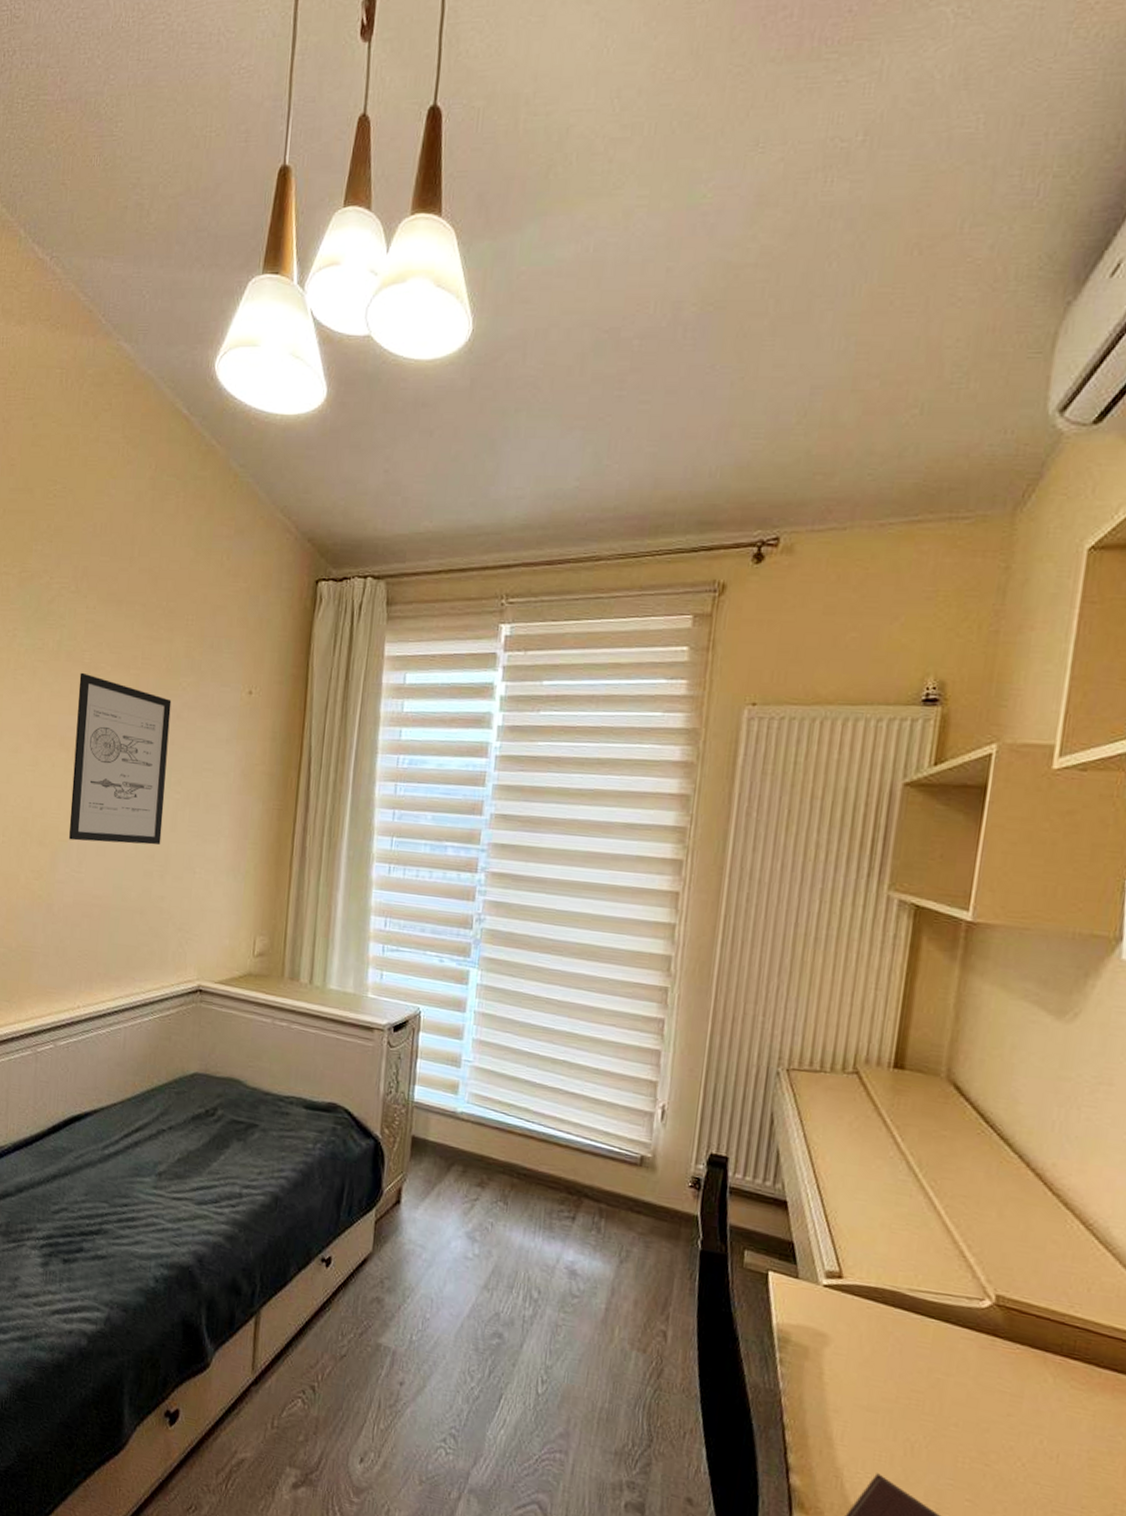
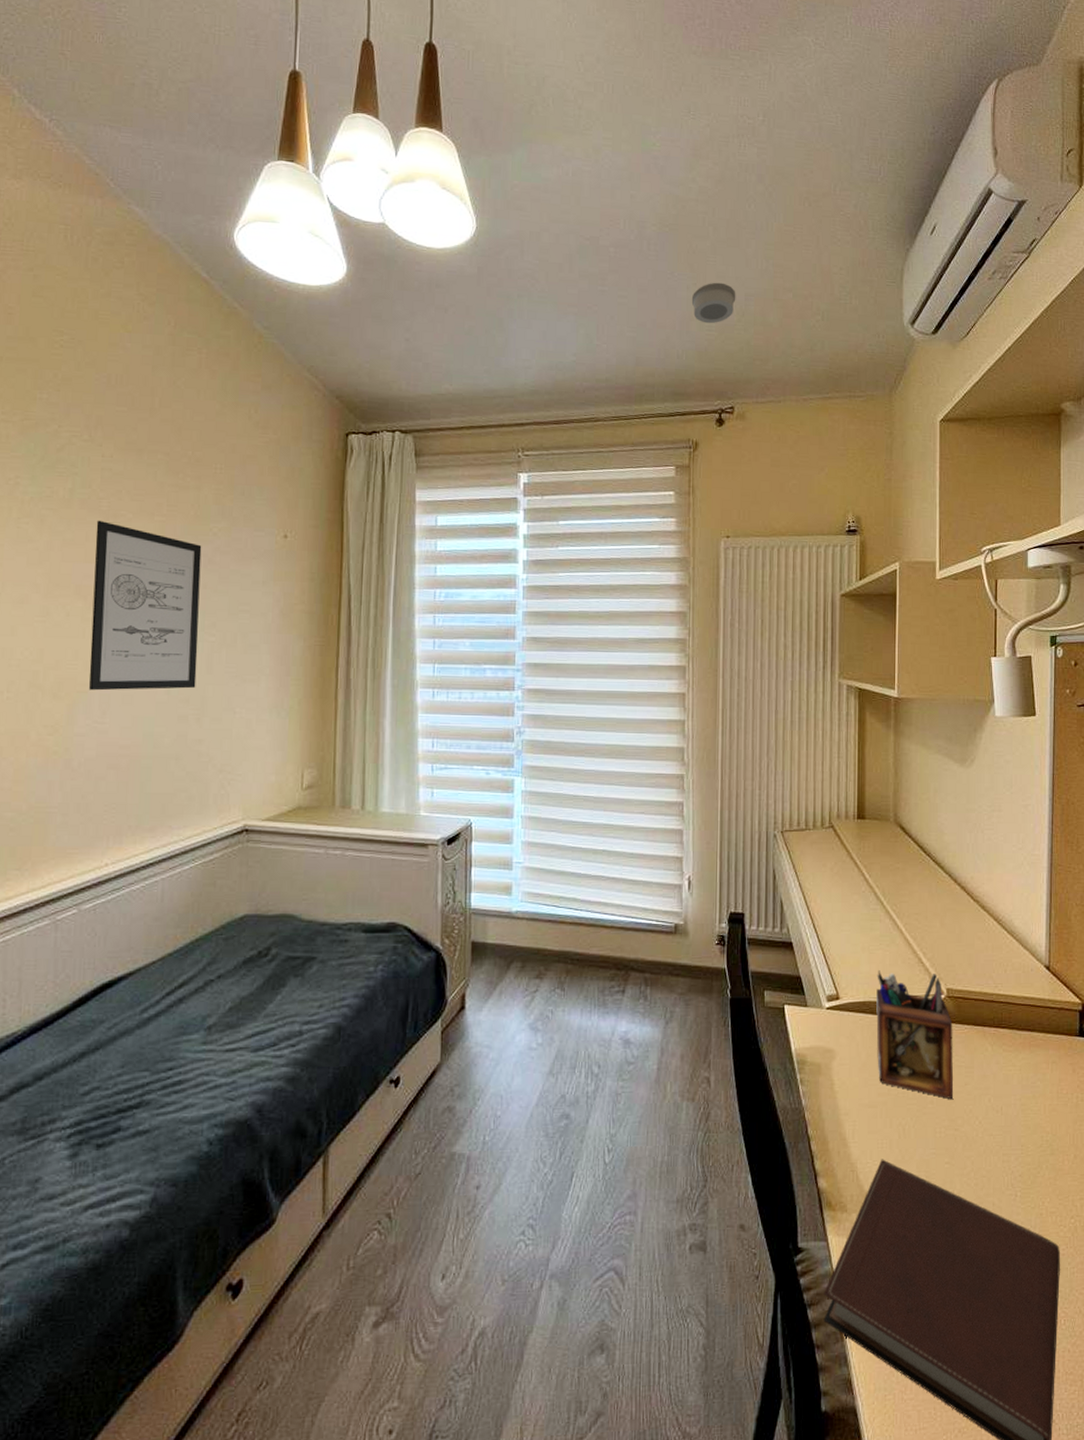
smoke detector: none [735,373,799,430] -> present [691,282,736,324]
desk organizer: none [885,1255,1000,1428] -> present [876,970,954,1099]

